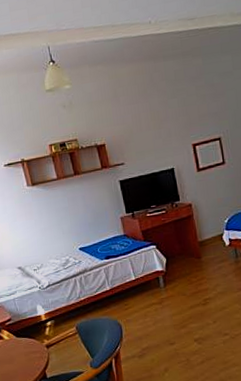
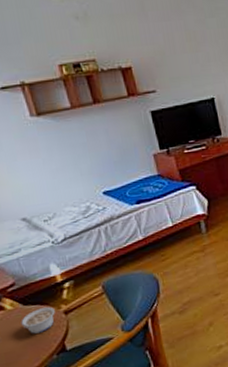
legume: none [14,340,40,361] -> present [21,307,55,334]

